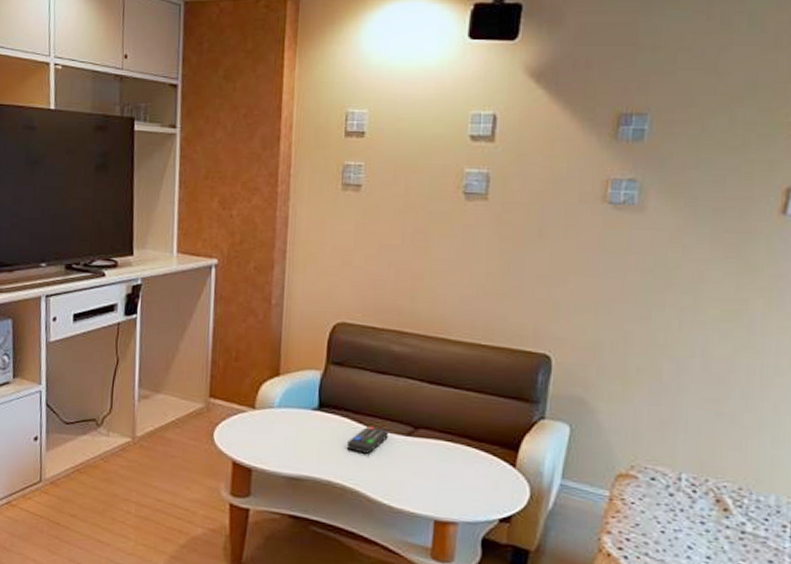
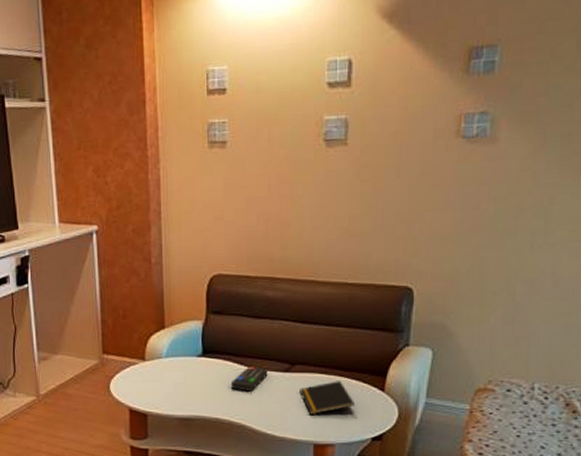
notepad: none [422,450,482,486] -> present [300,381,354,414]

